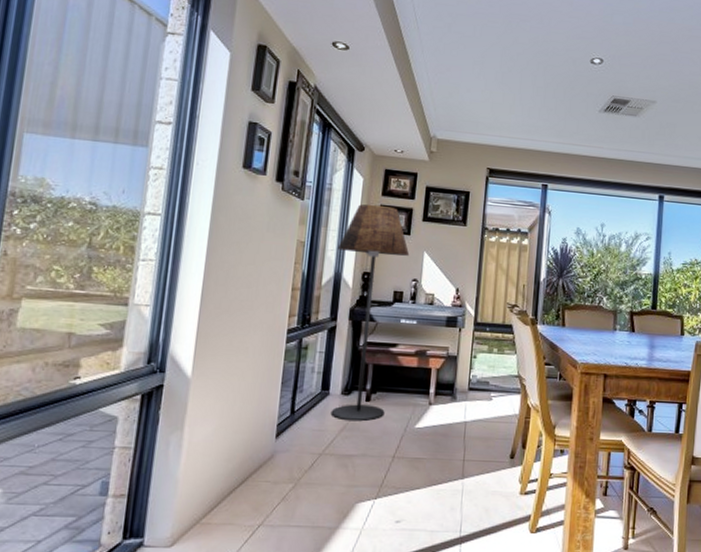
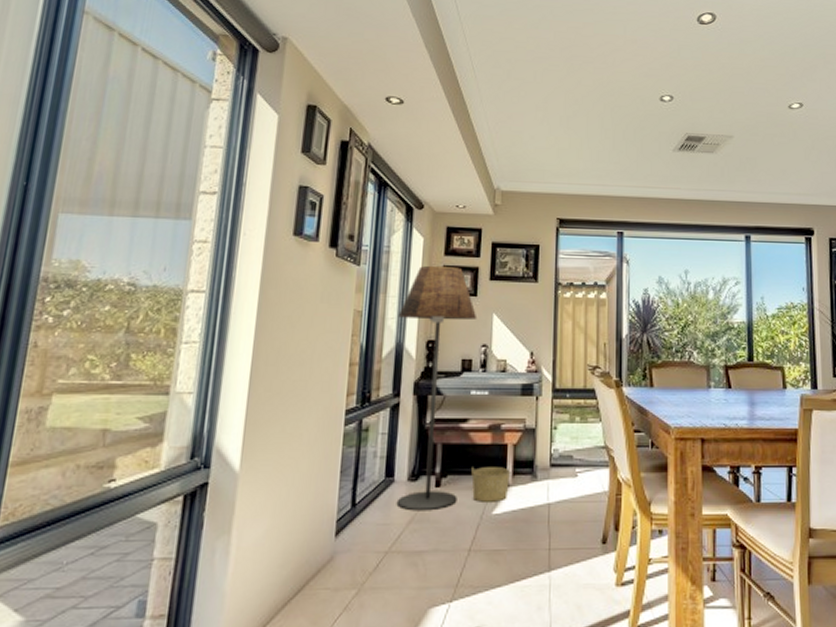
basket: none [398,386,433,418] -> present [471,467,510,502]

